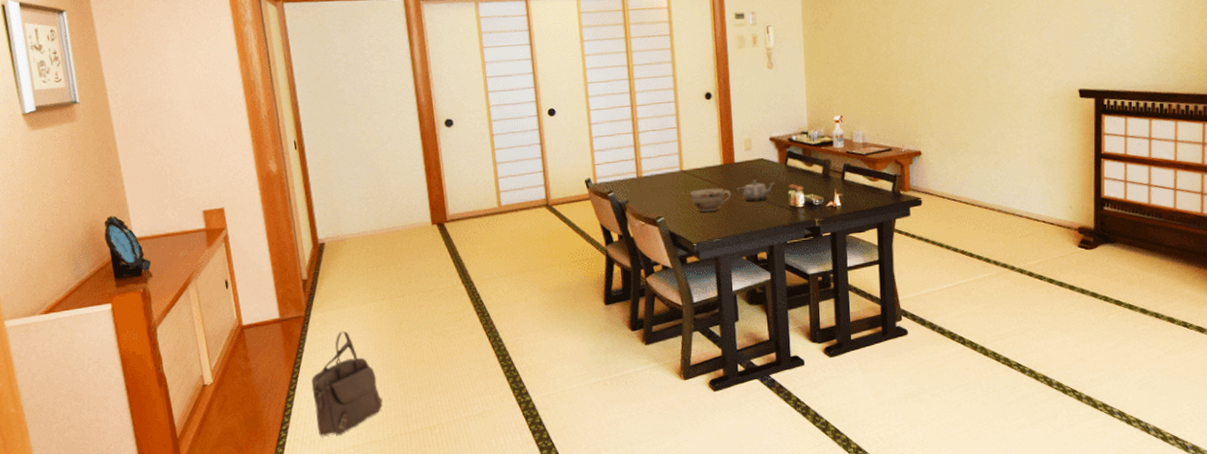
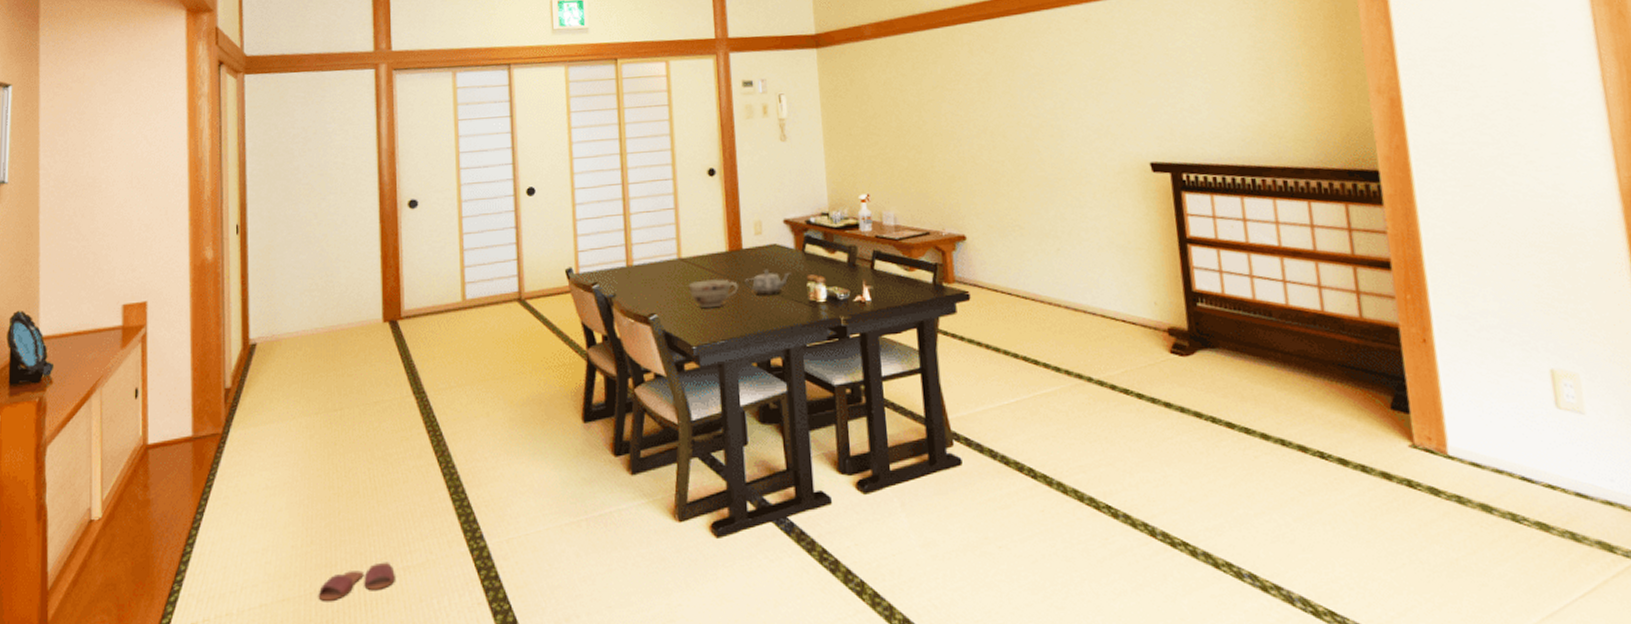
handbag: present [311,331,383,436] -> none [219,452,303,590]
slippers: none [399,413,460,442] -> present [318,562,395,601]

